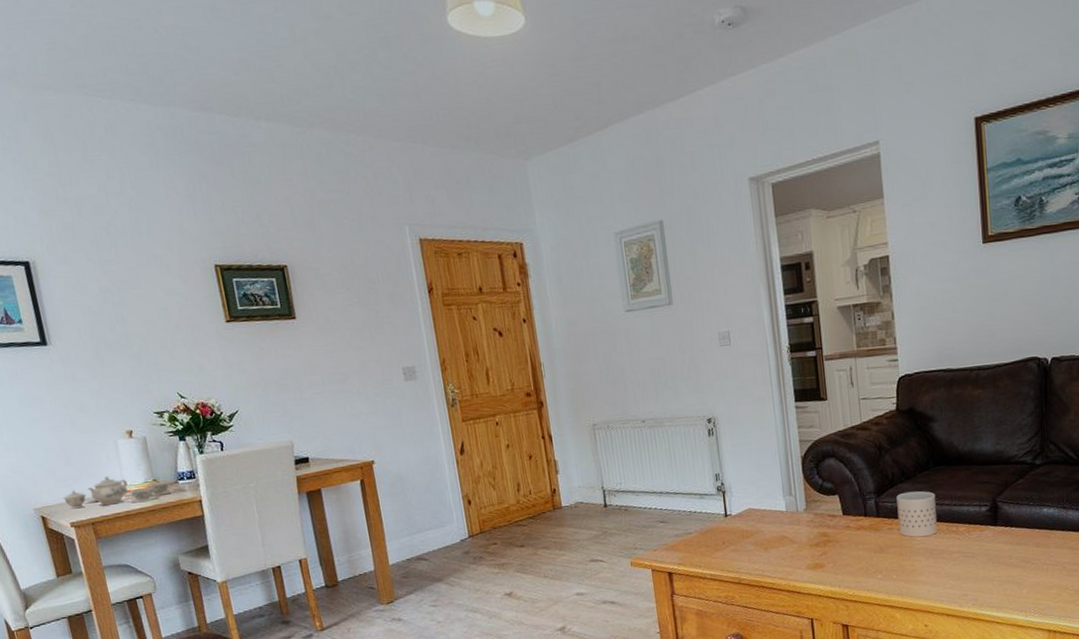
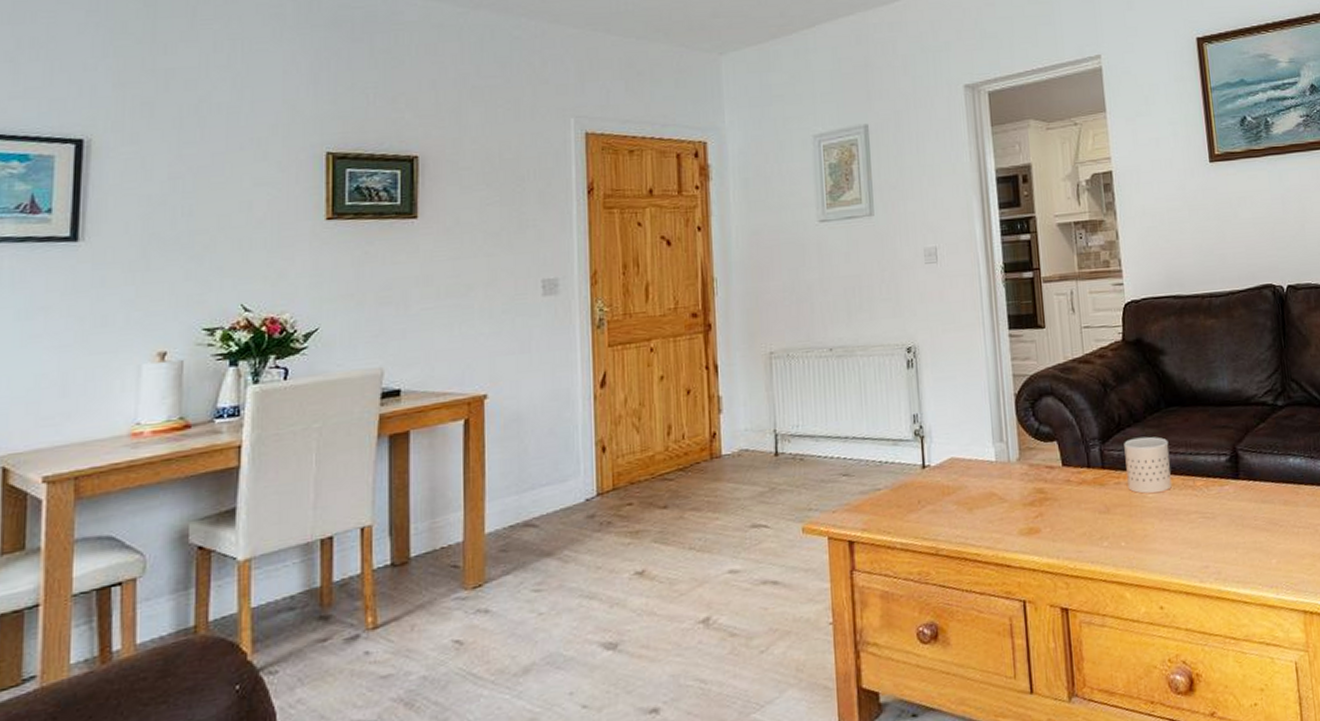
tea set: present [62,476,176,510] -> none [41,412,210,458]

